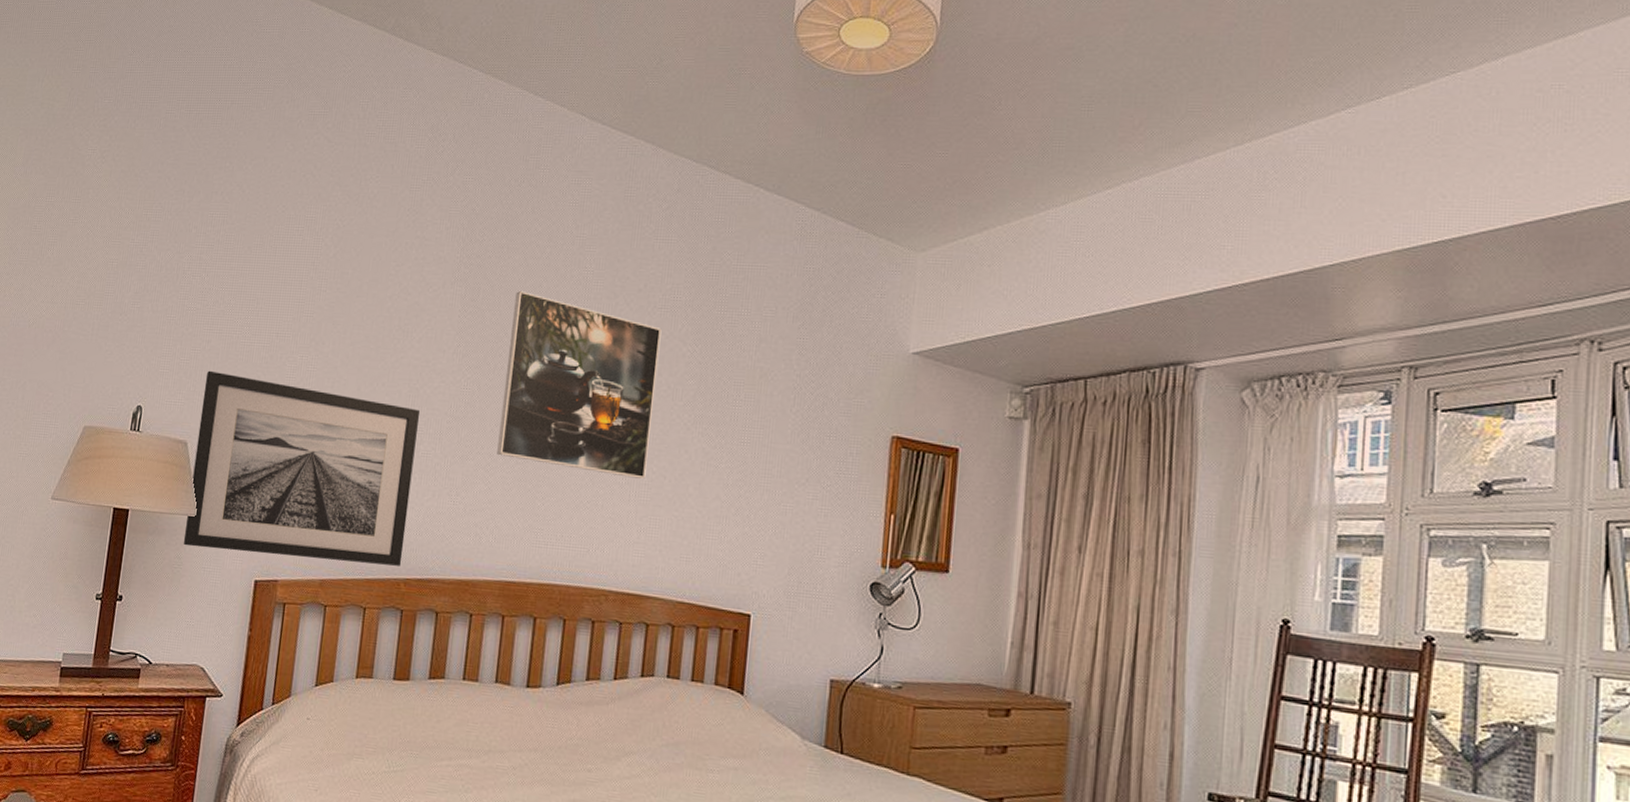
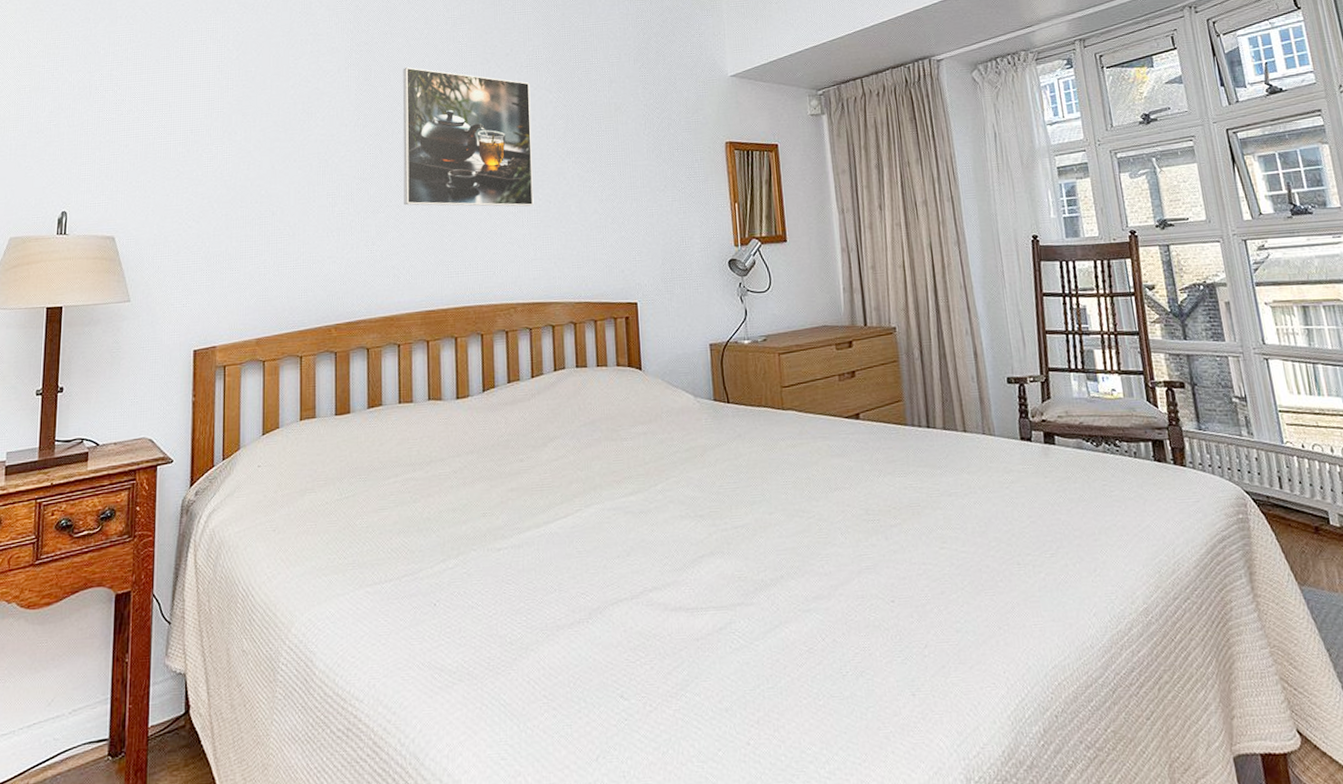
wall art: present [183,370,421,566] -> none [119,170,332,331]

